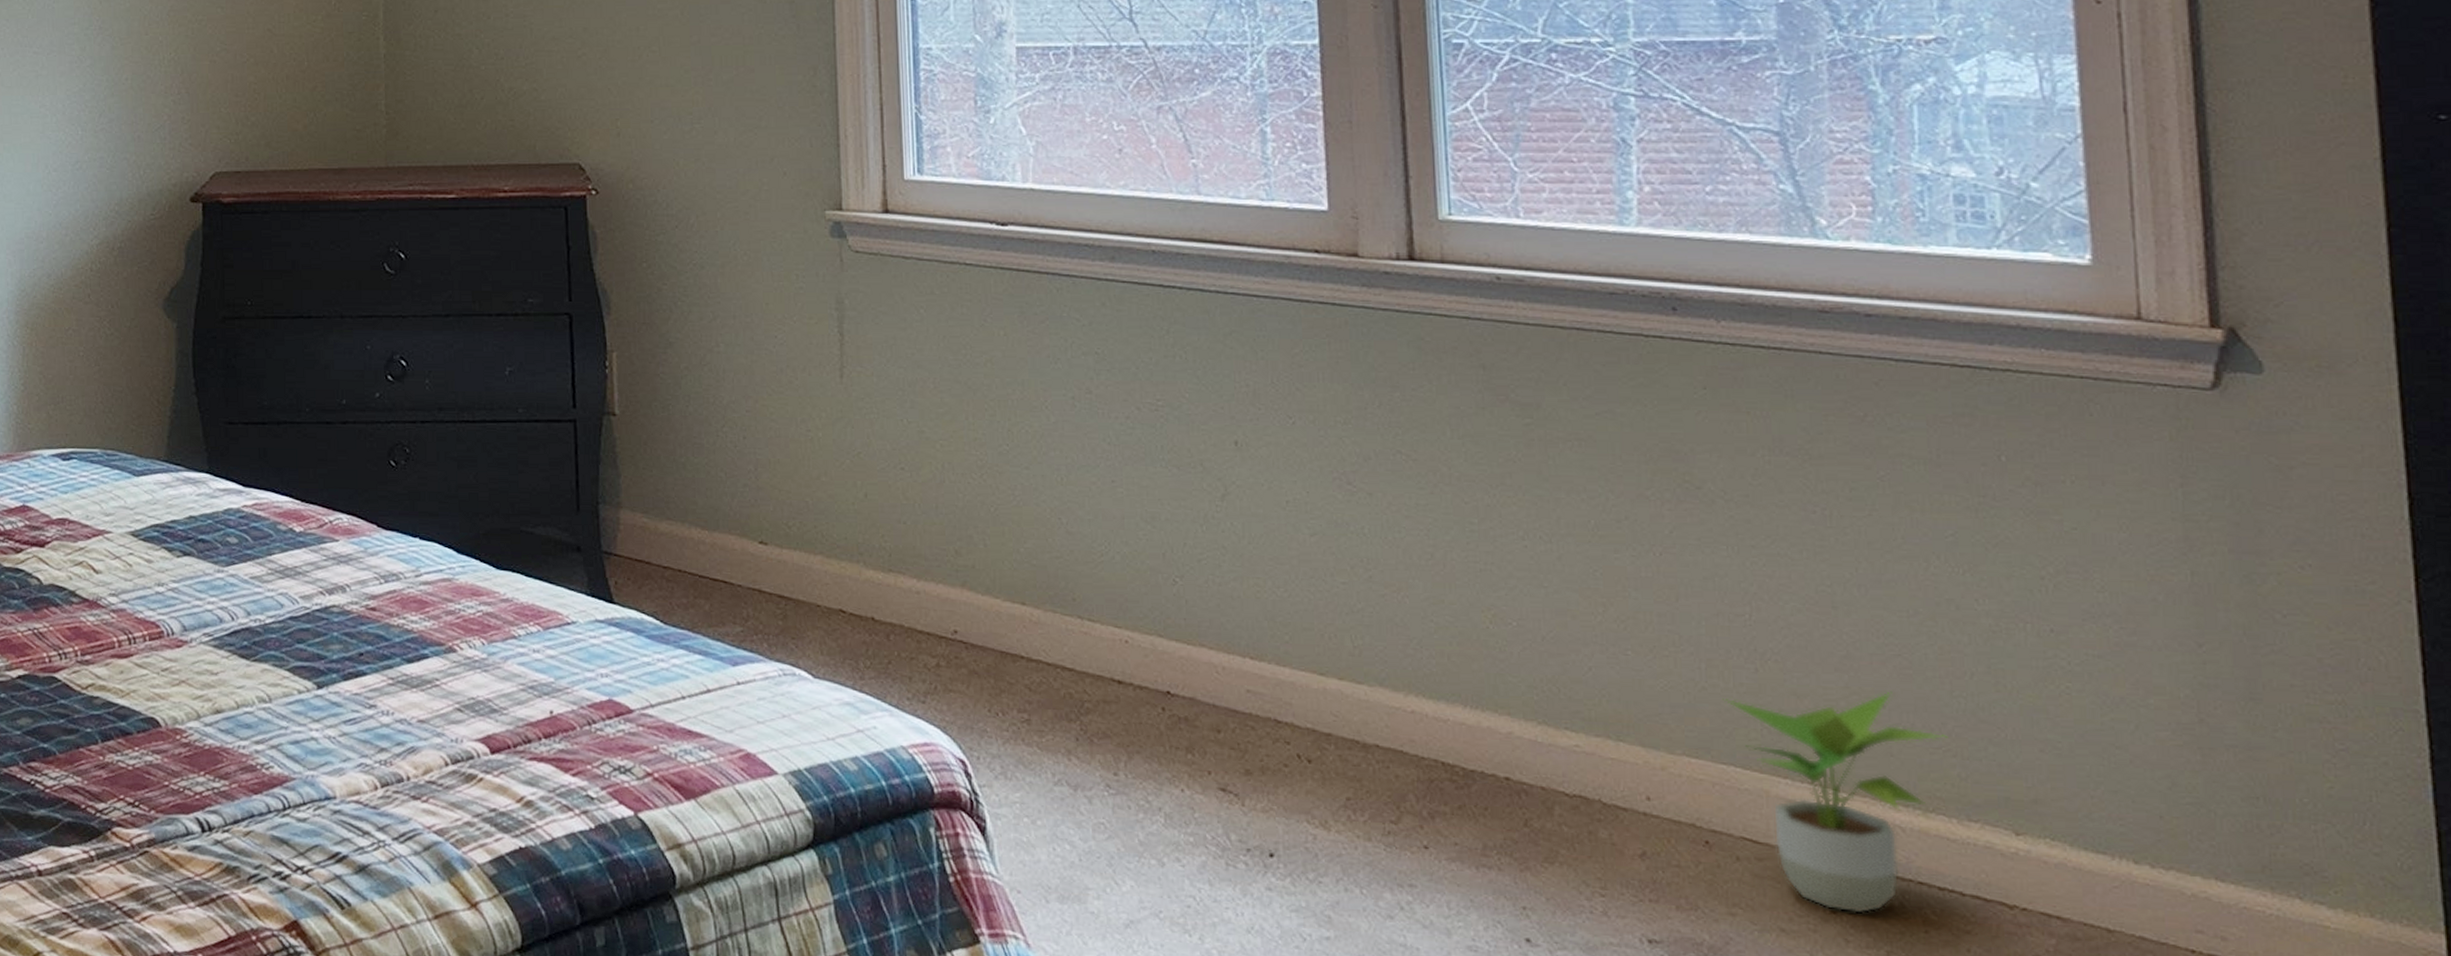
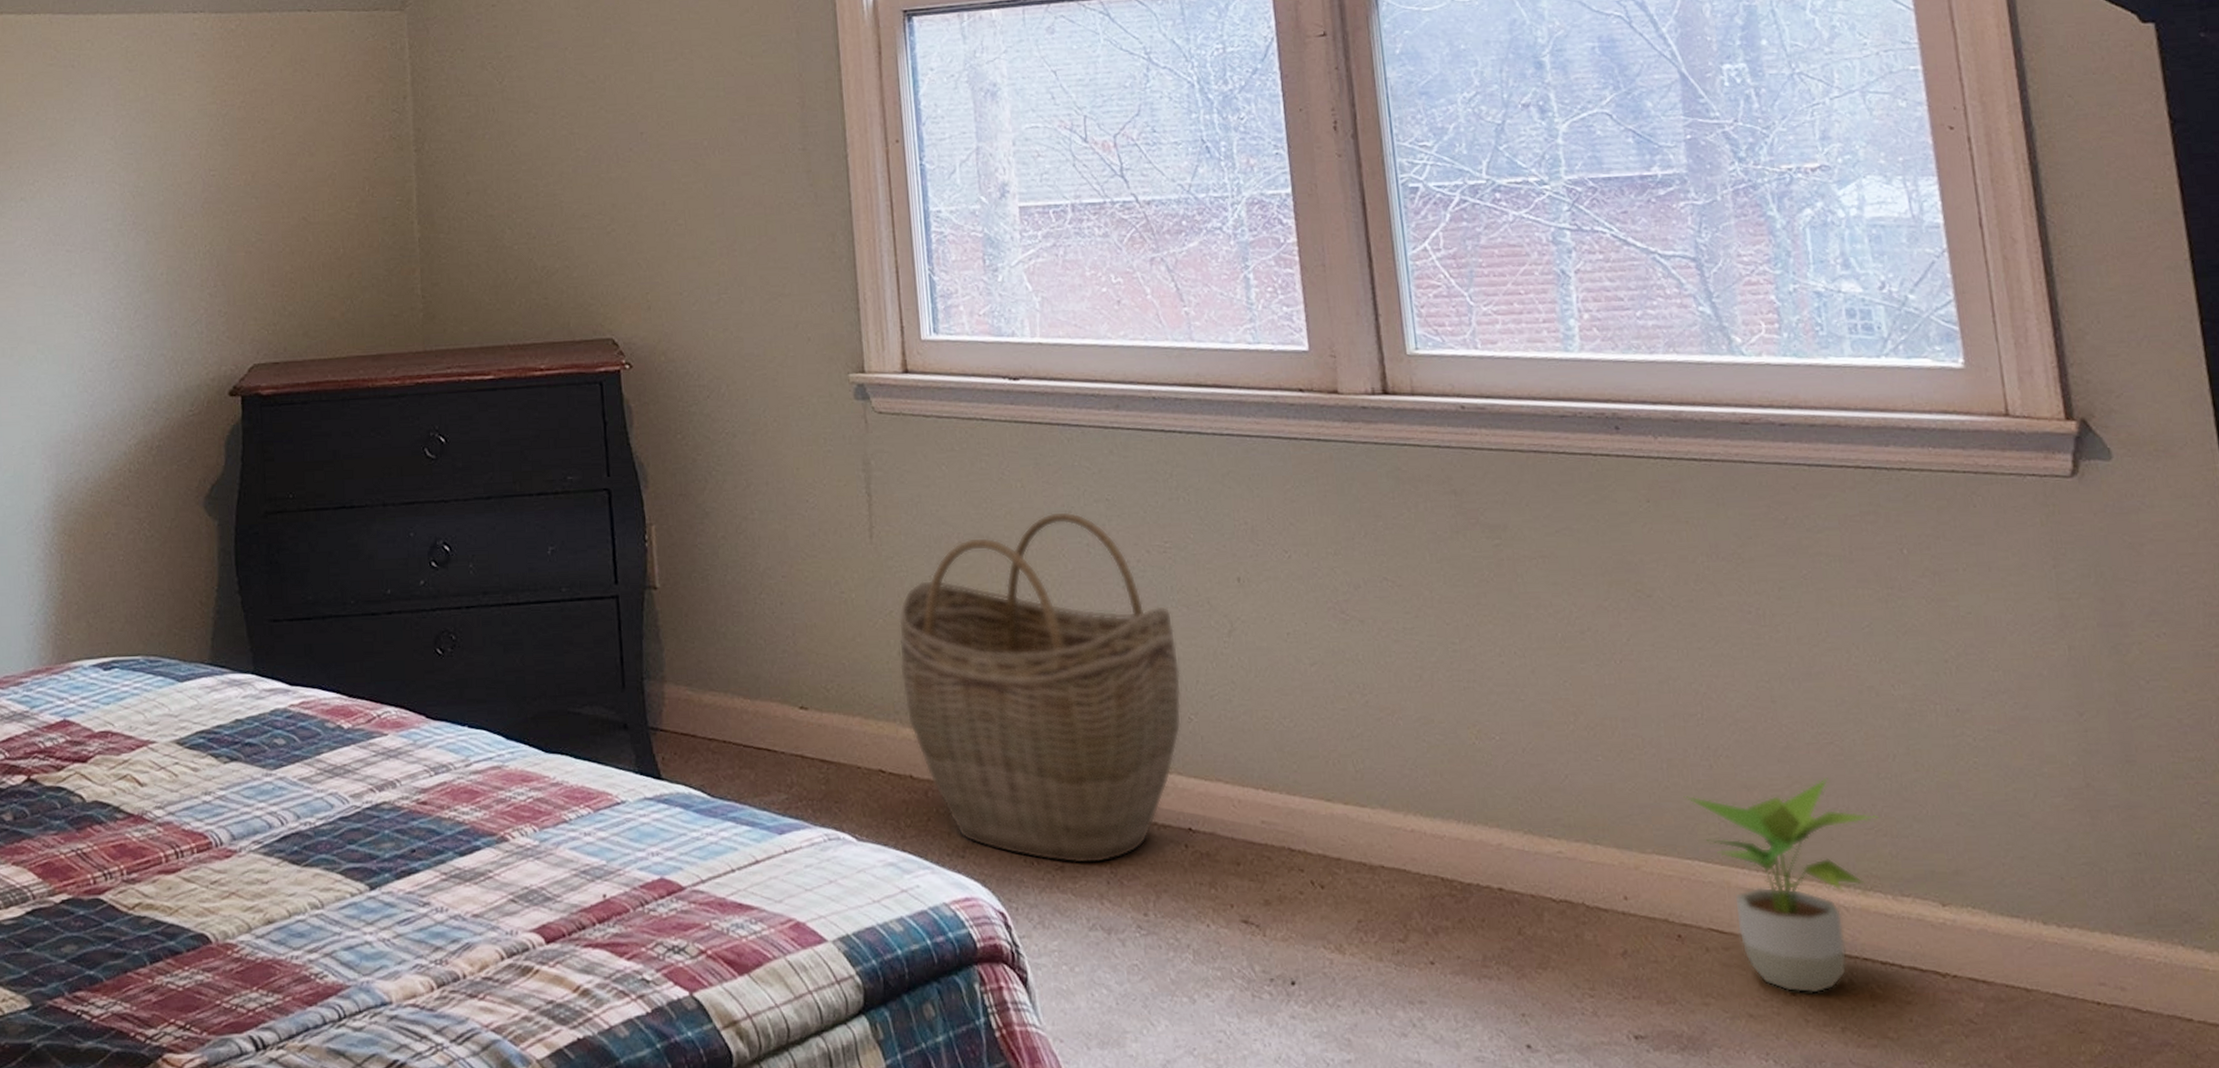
woven basket: none [866,362,1167,720] -> present [898,511,1182,864]

